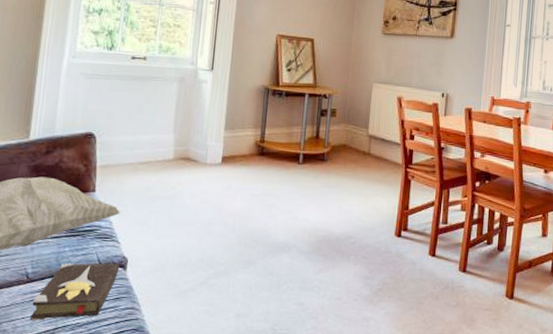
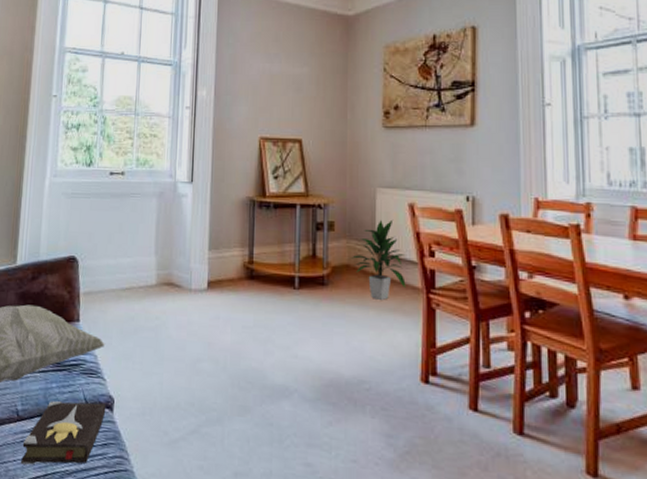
indoor plant: none [347,109,392,173] -> present [350,219,406,300]

